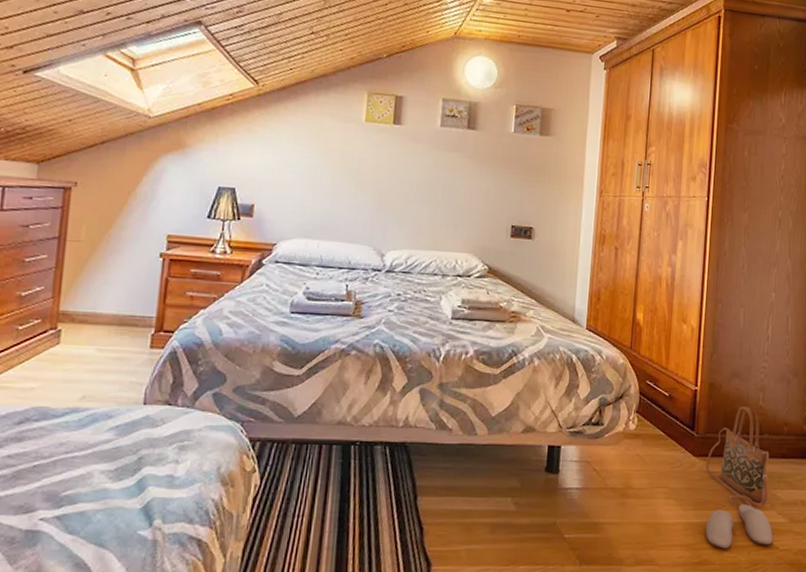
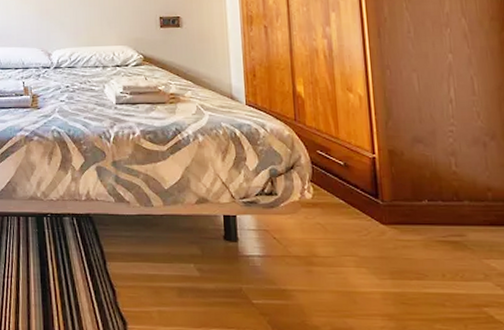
handbag: present [705,405,770,507] -> none [397,171,480,278]
slippers: present [705,504,773,549] -> none [408,274,494,321]

